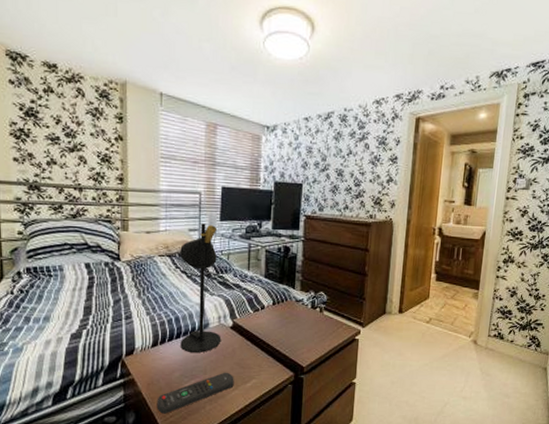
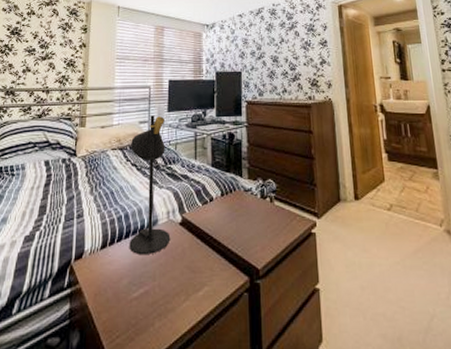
remote control: present [157,372,234,414] -> none [102,278,185,334]

